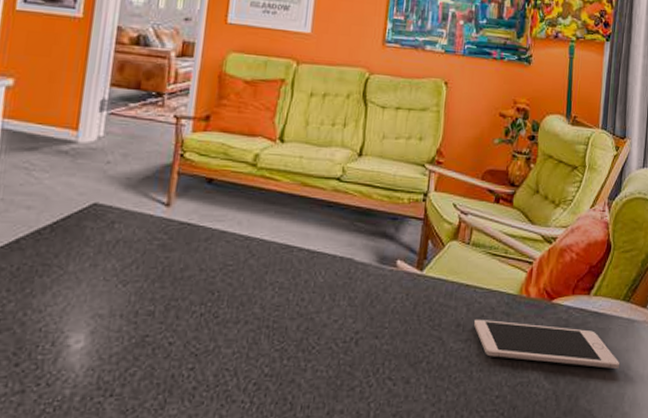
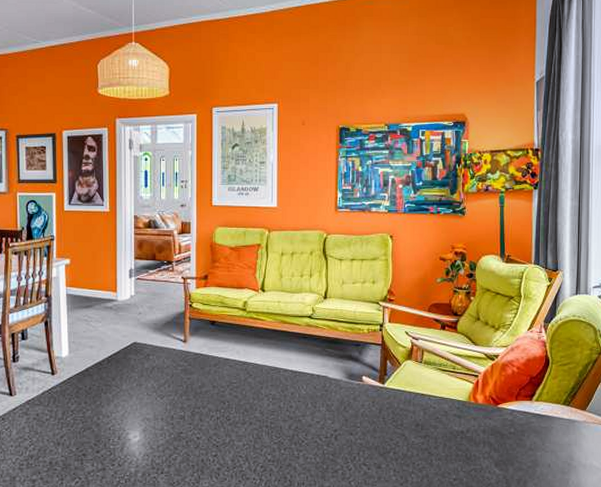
cell phone: present [474,319,619,370] -> none [431,420,563,460]

